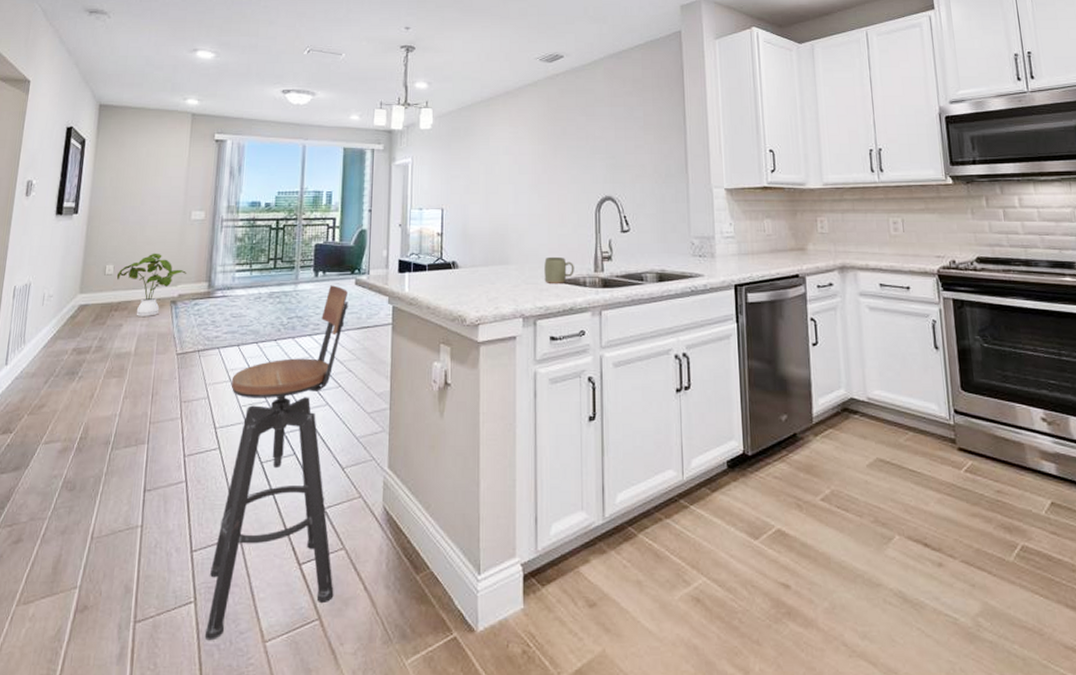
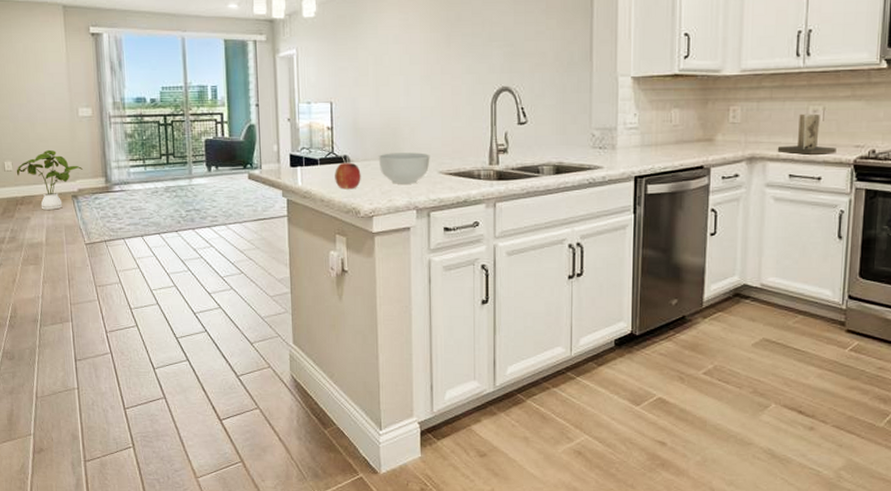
bar stool: present [204,285,348,641] -> none [139,179,253,476]
fruit: none [442,268,468,296] -> present [335,162,361,190]
bowl: none [486,259,537,291] -> present [378,152,430,184]
mug: present [544,256,574,283] -> none [438,150,469,176]
paper towel roll: none [865,225,920,264] -> present [777,113,837,155]

